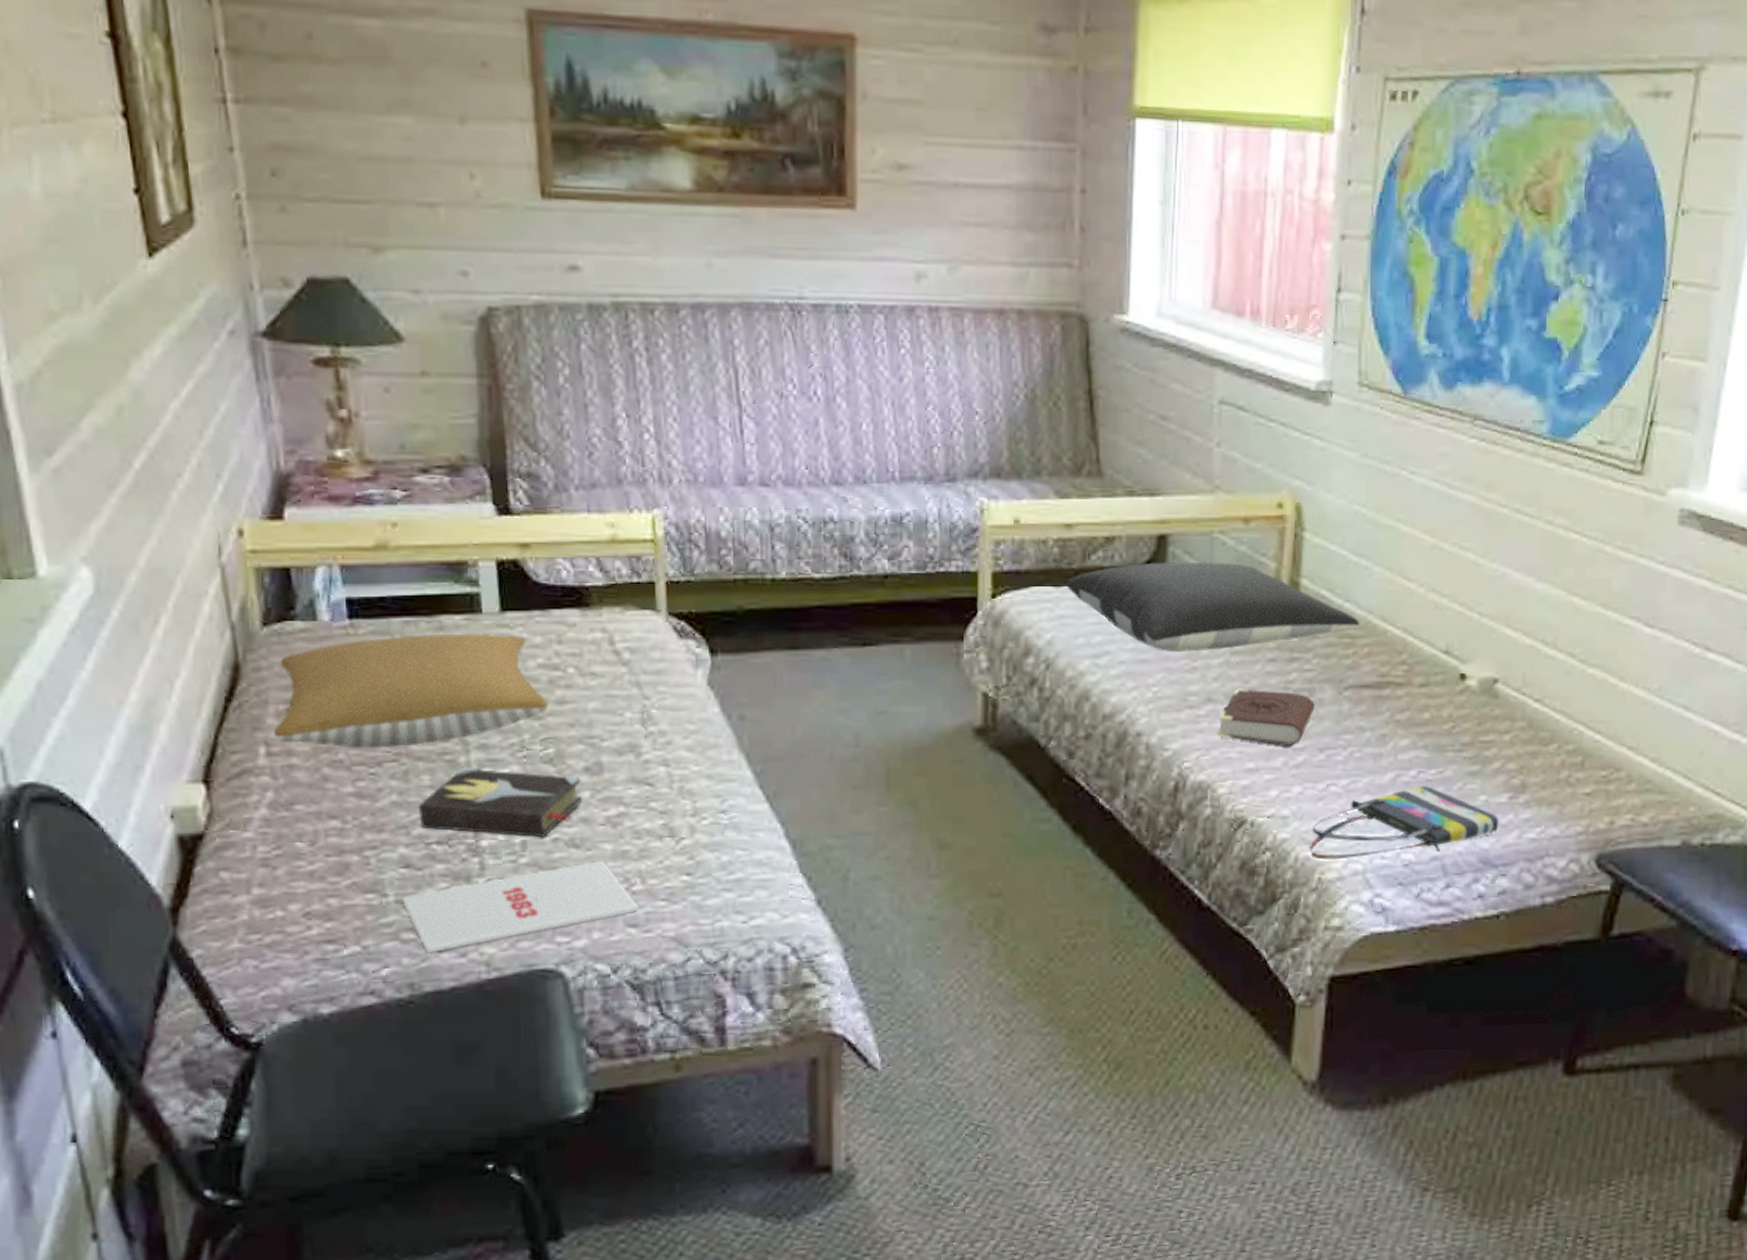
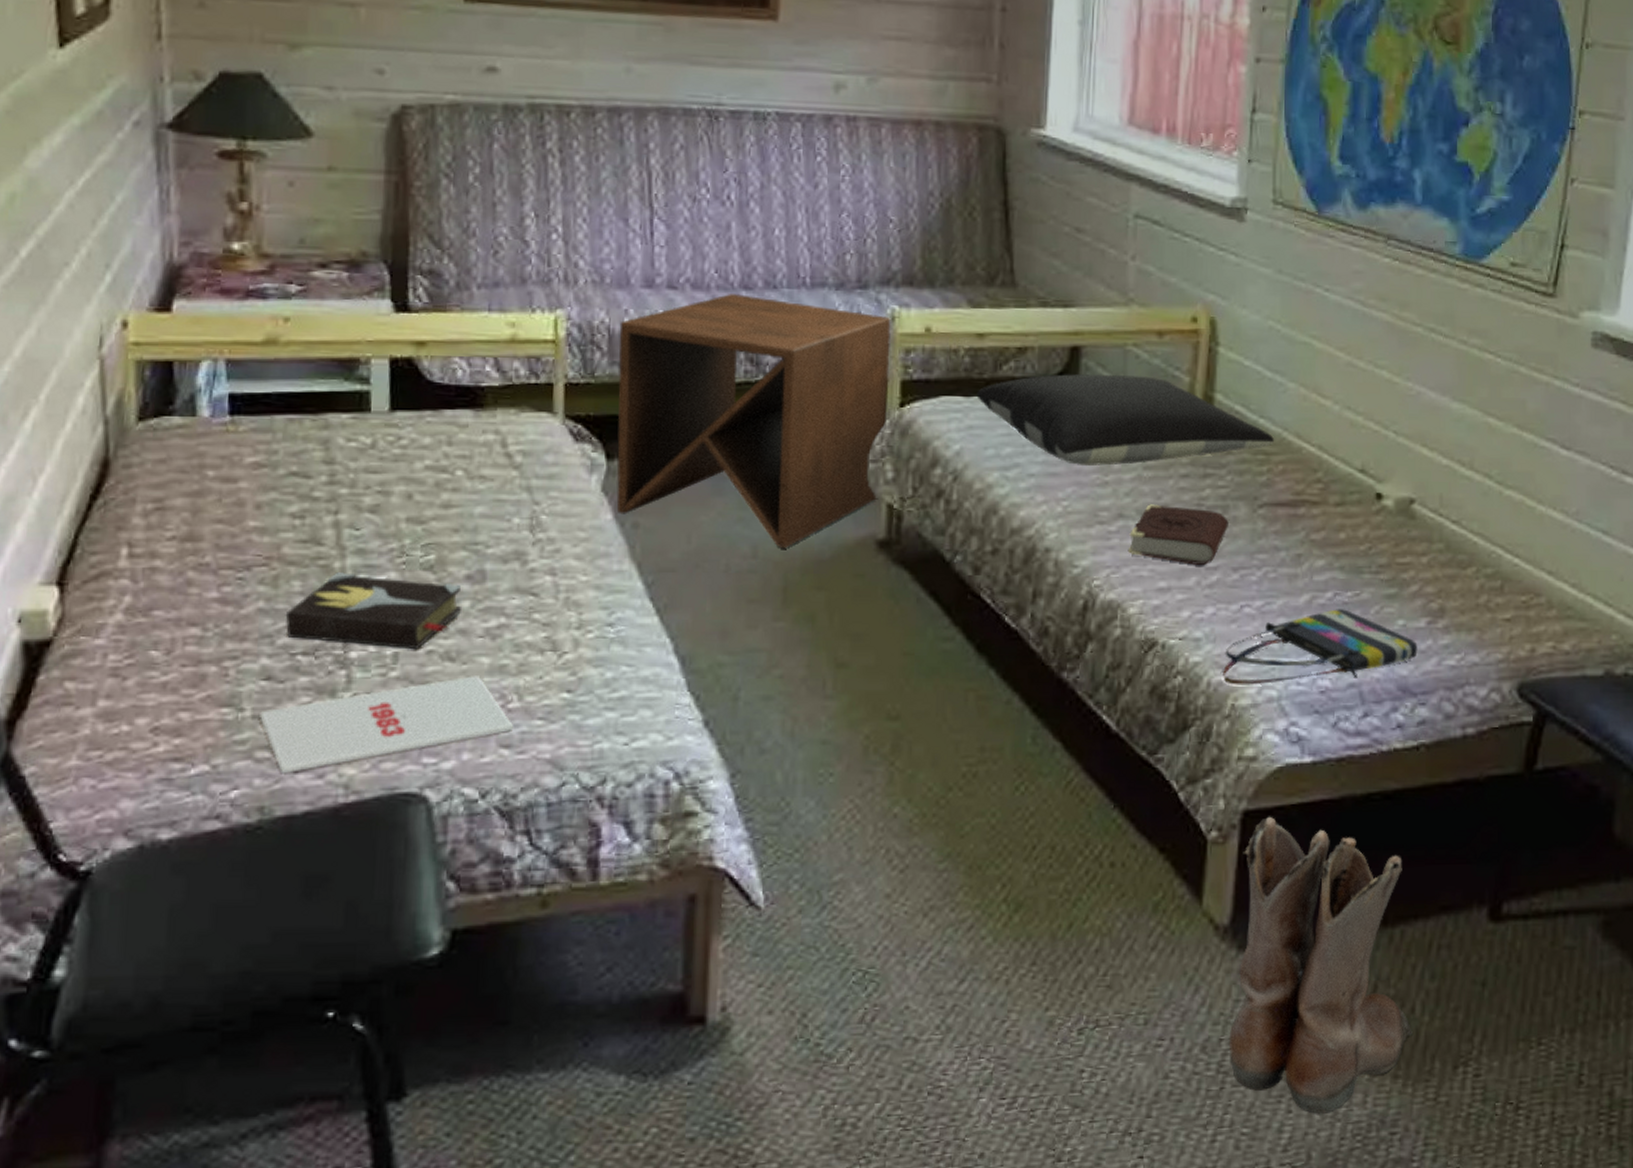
pillow: present [274,633,549,749] -> none [138,432,433,552]
side table: none [715,490,980,737] -> present [616,294,891,549]
boots: none [1316,981,1489,1248] -> present [1228,816,1412,1114]

